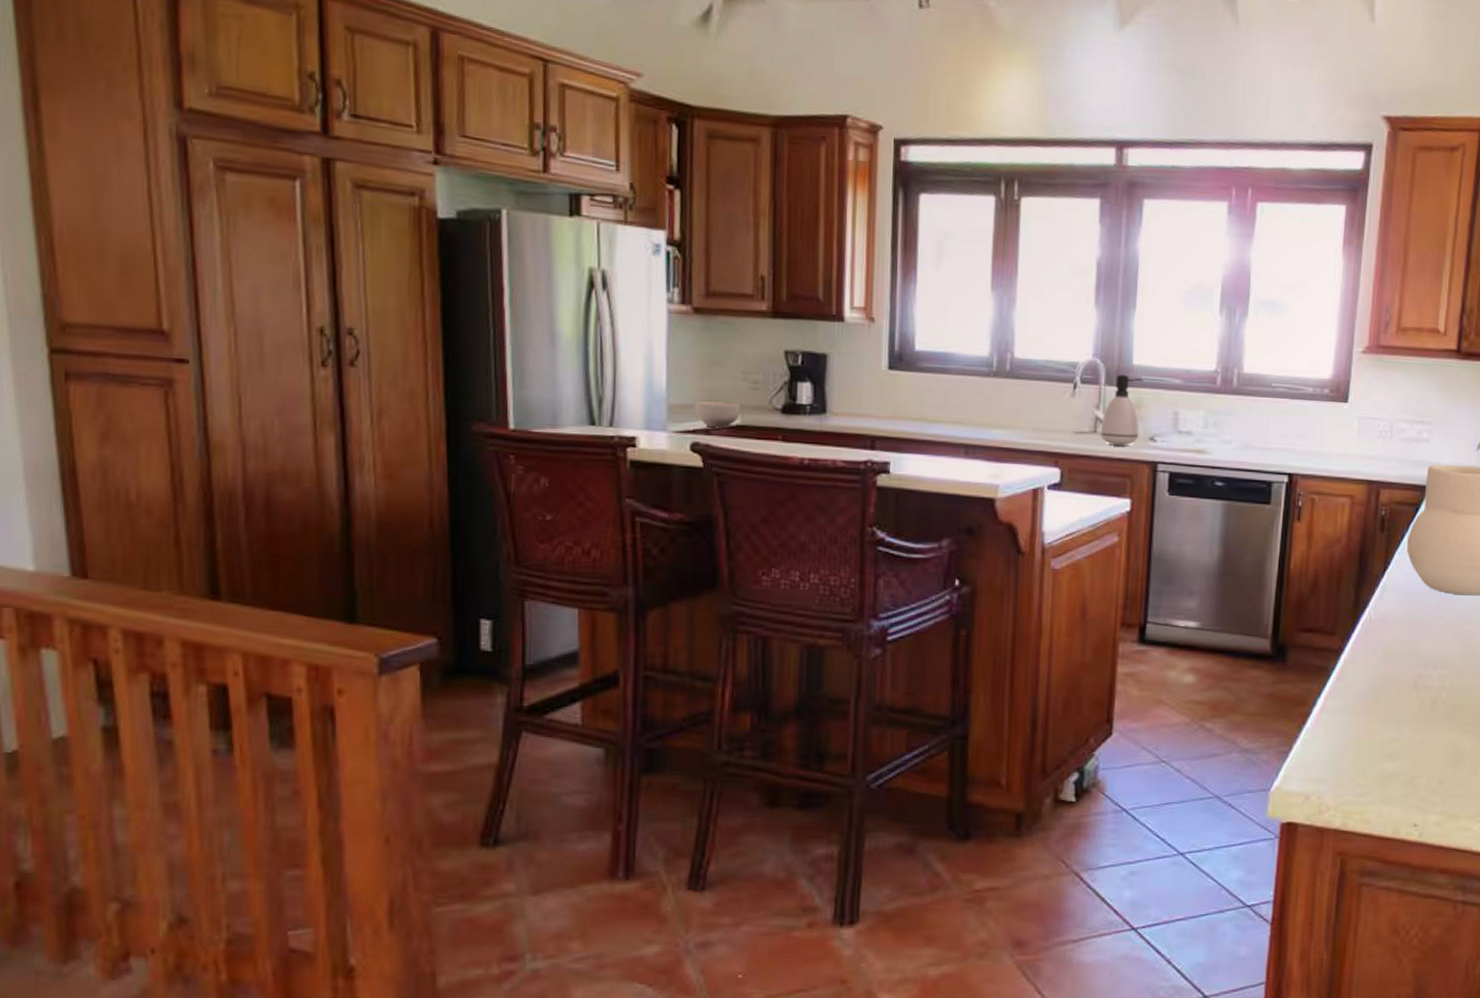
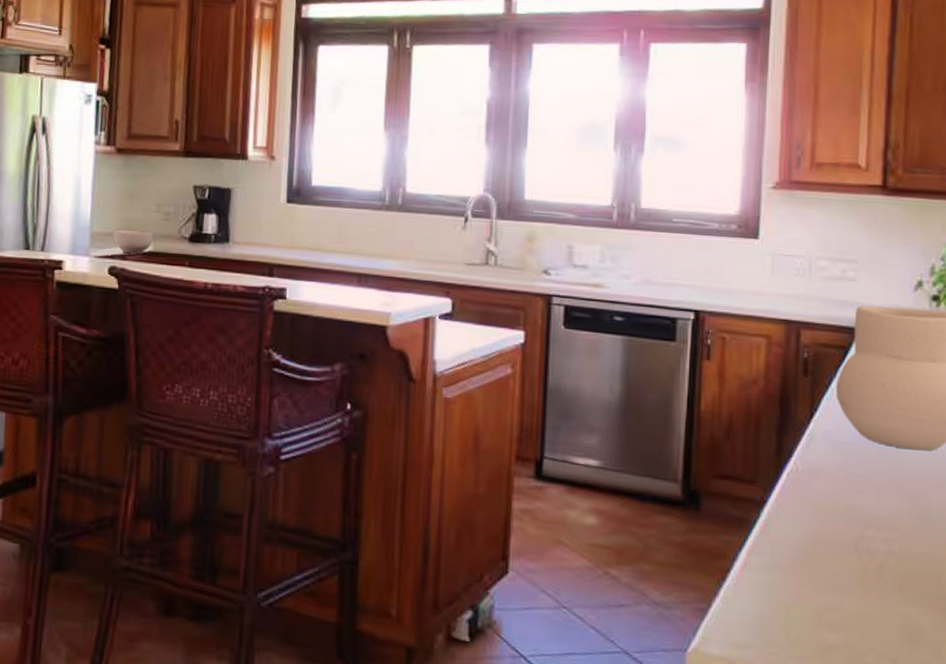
soap dispenser: present [1100,375,1143,446] -> none [492,209,536,279]

